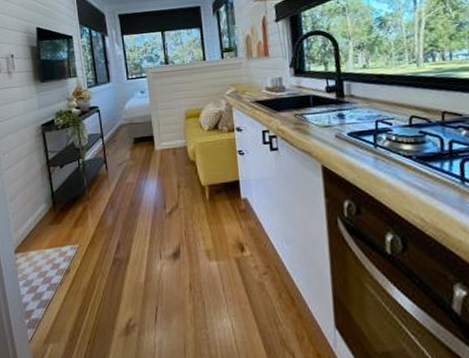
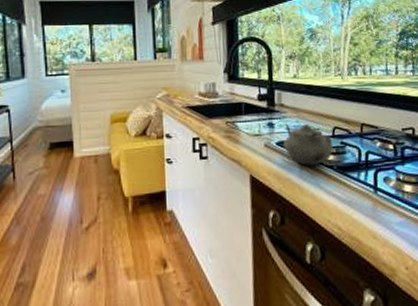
teapot: none [355,114,411,156] -> present [283,123,333,166]

